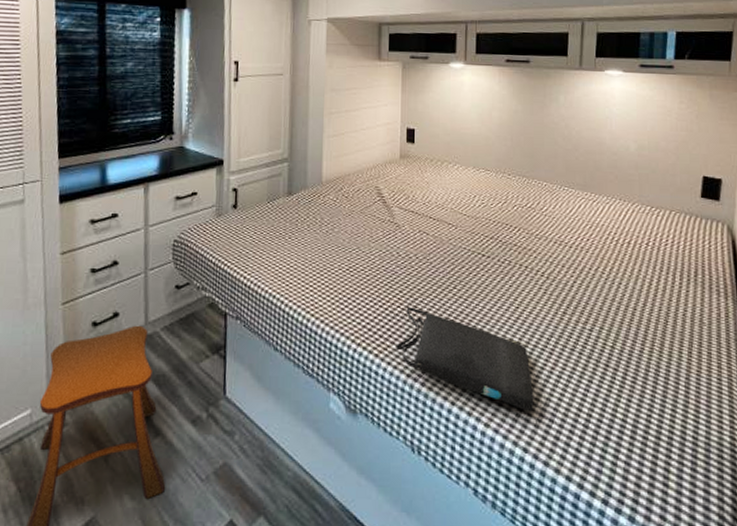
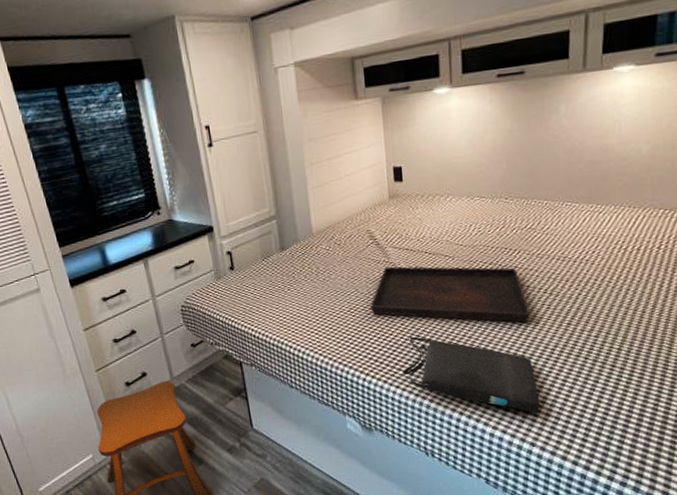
serving tray: none [370,227,528,306] -> present [370,266,531,323]

